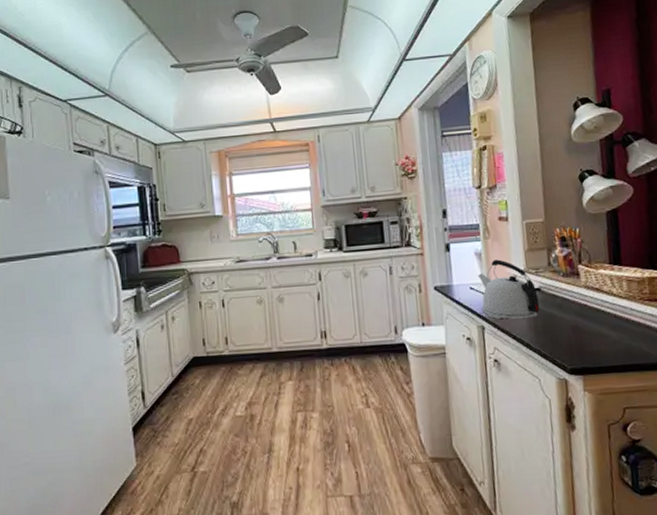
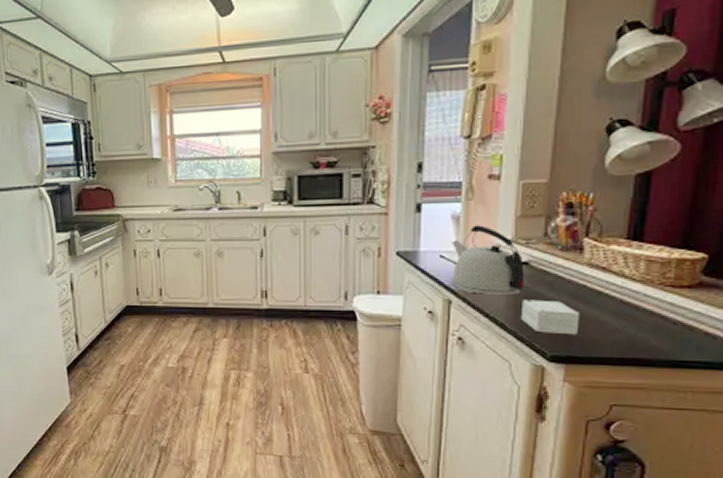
small box: none [540,320,588,349] -> present [522,299,580,335]

